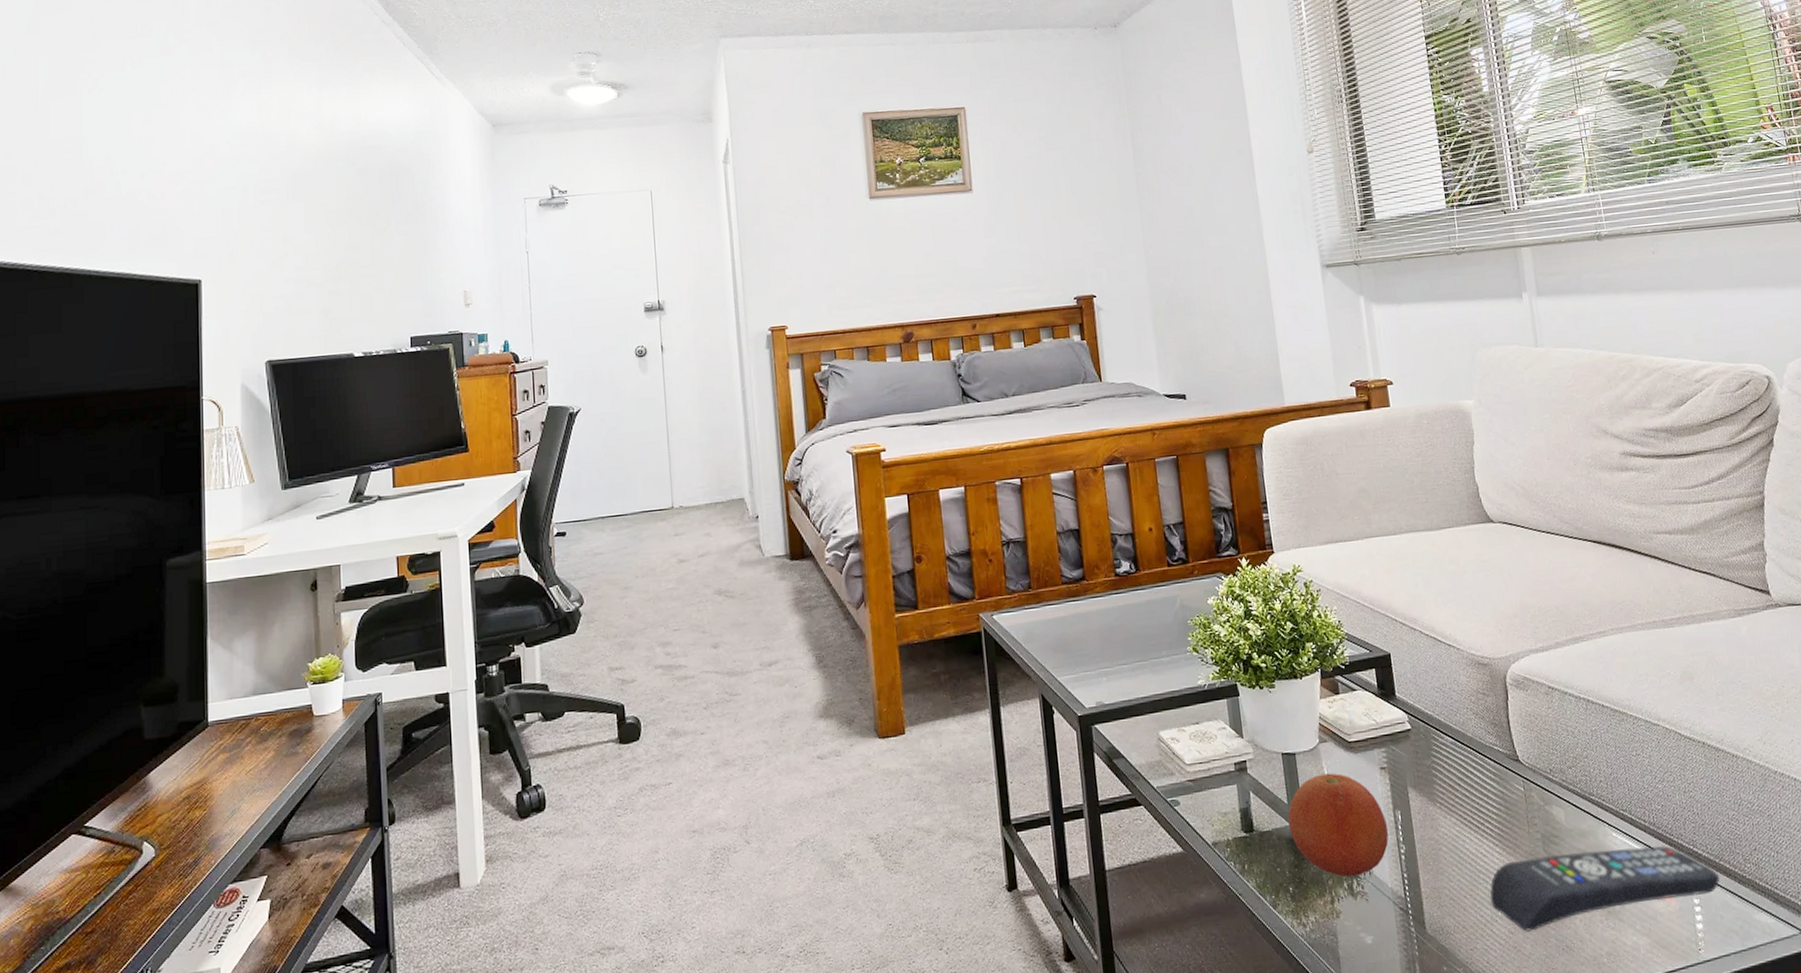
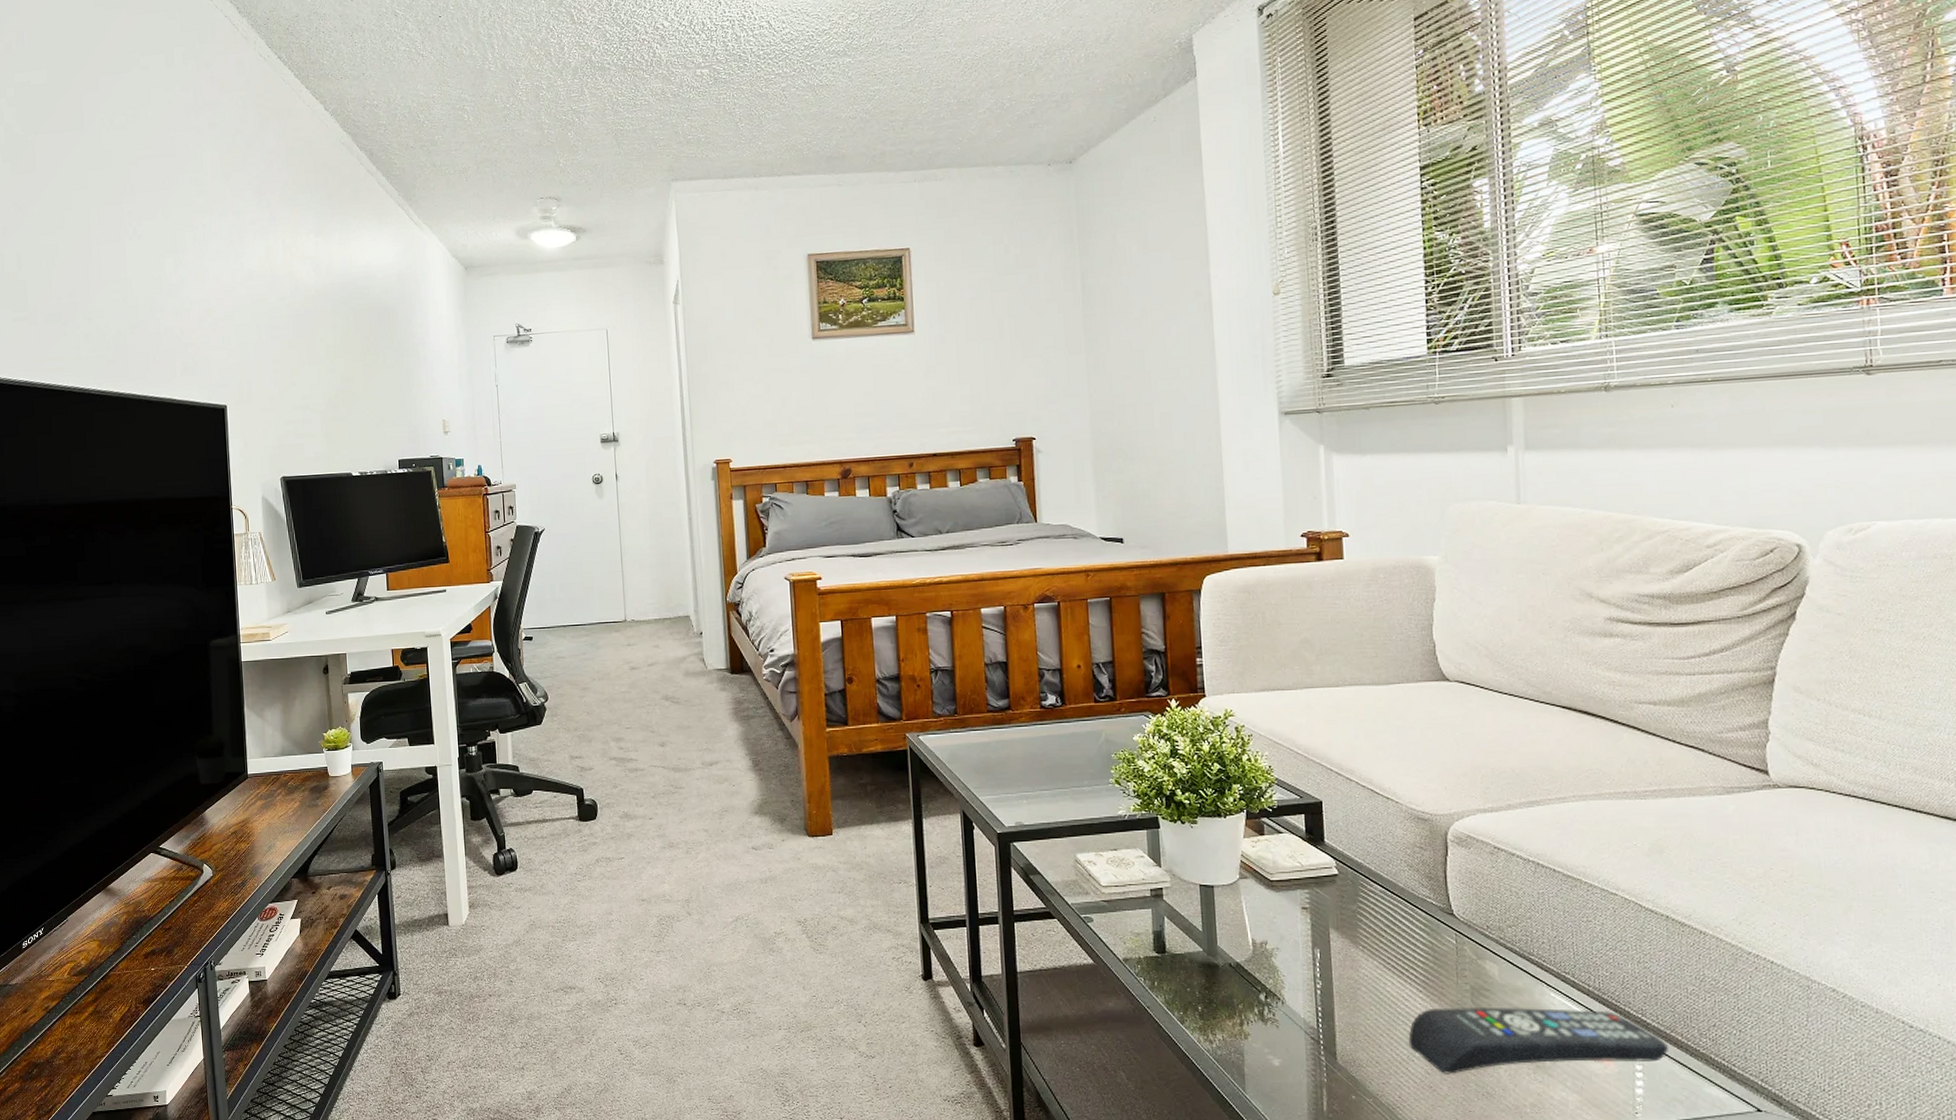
fruit: present [1288,773,1389,877] -> none [1202,907,1306,1004]

